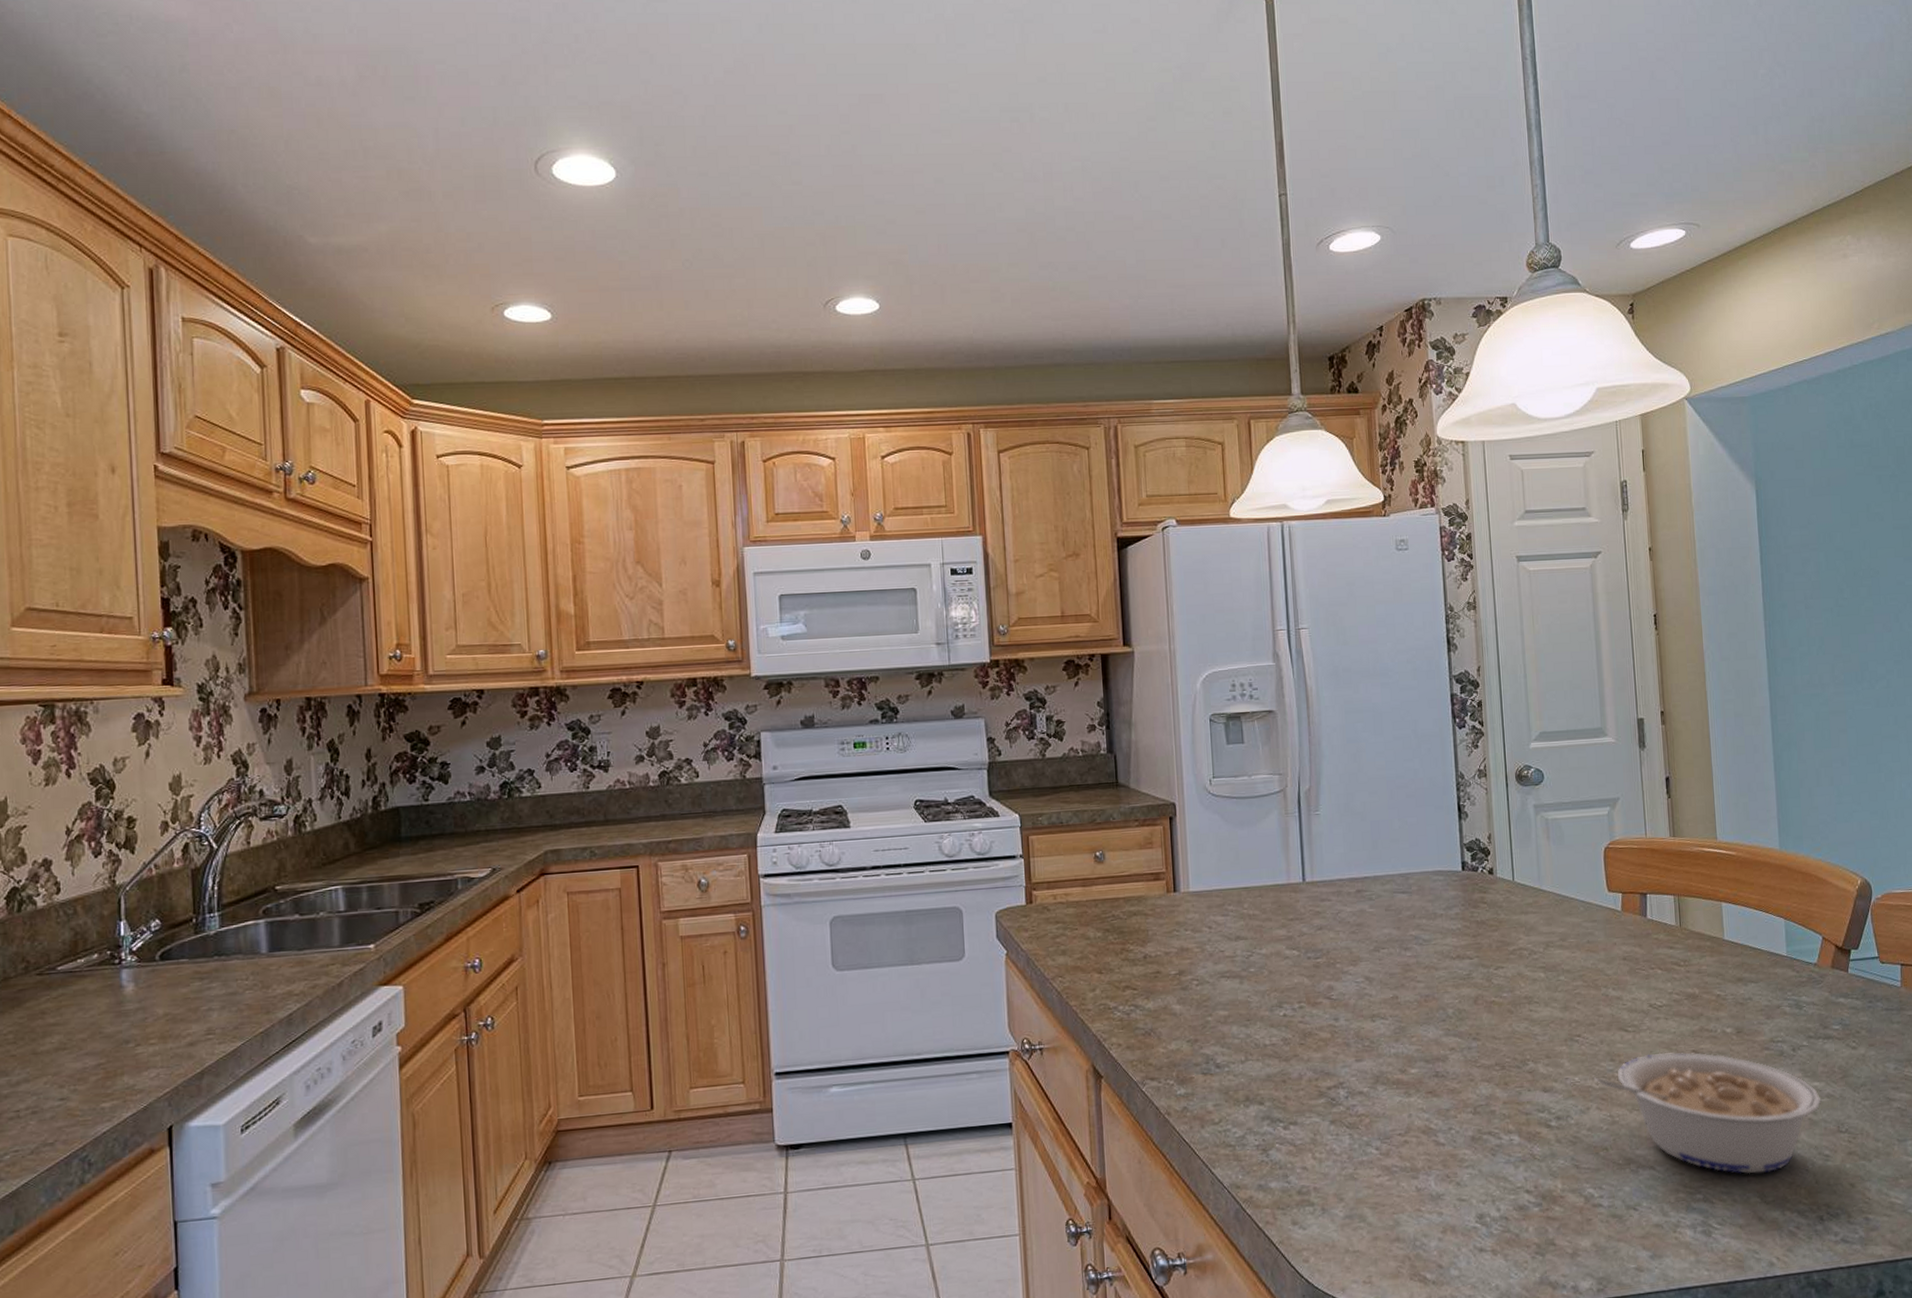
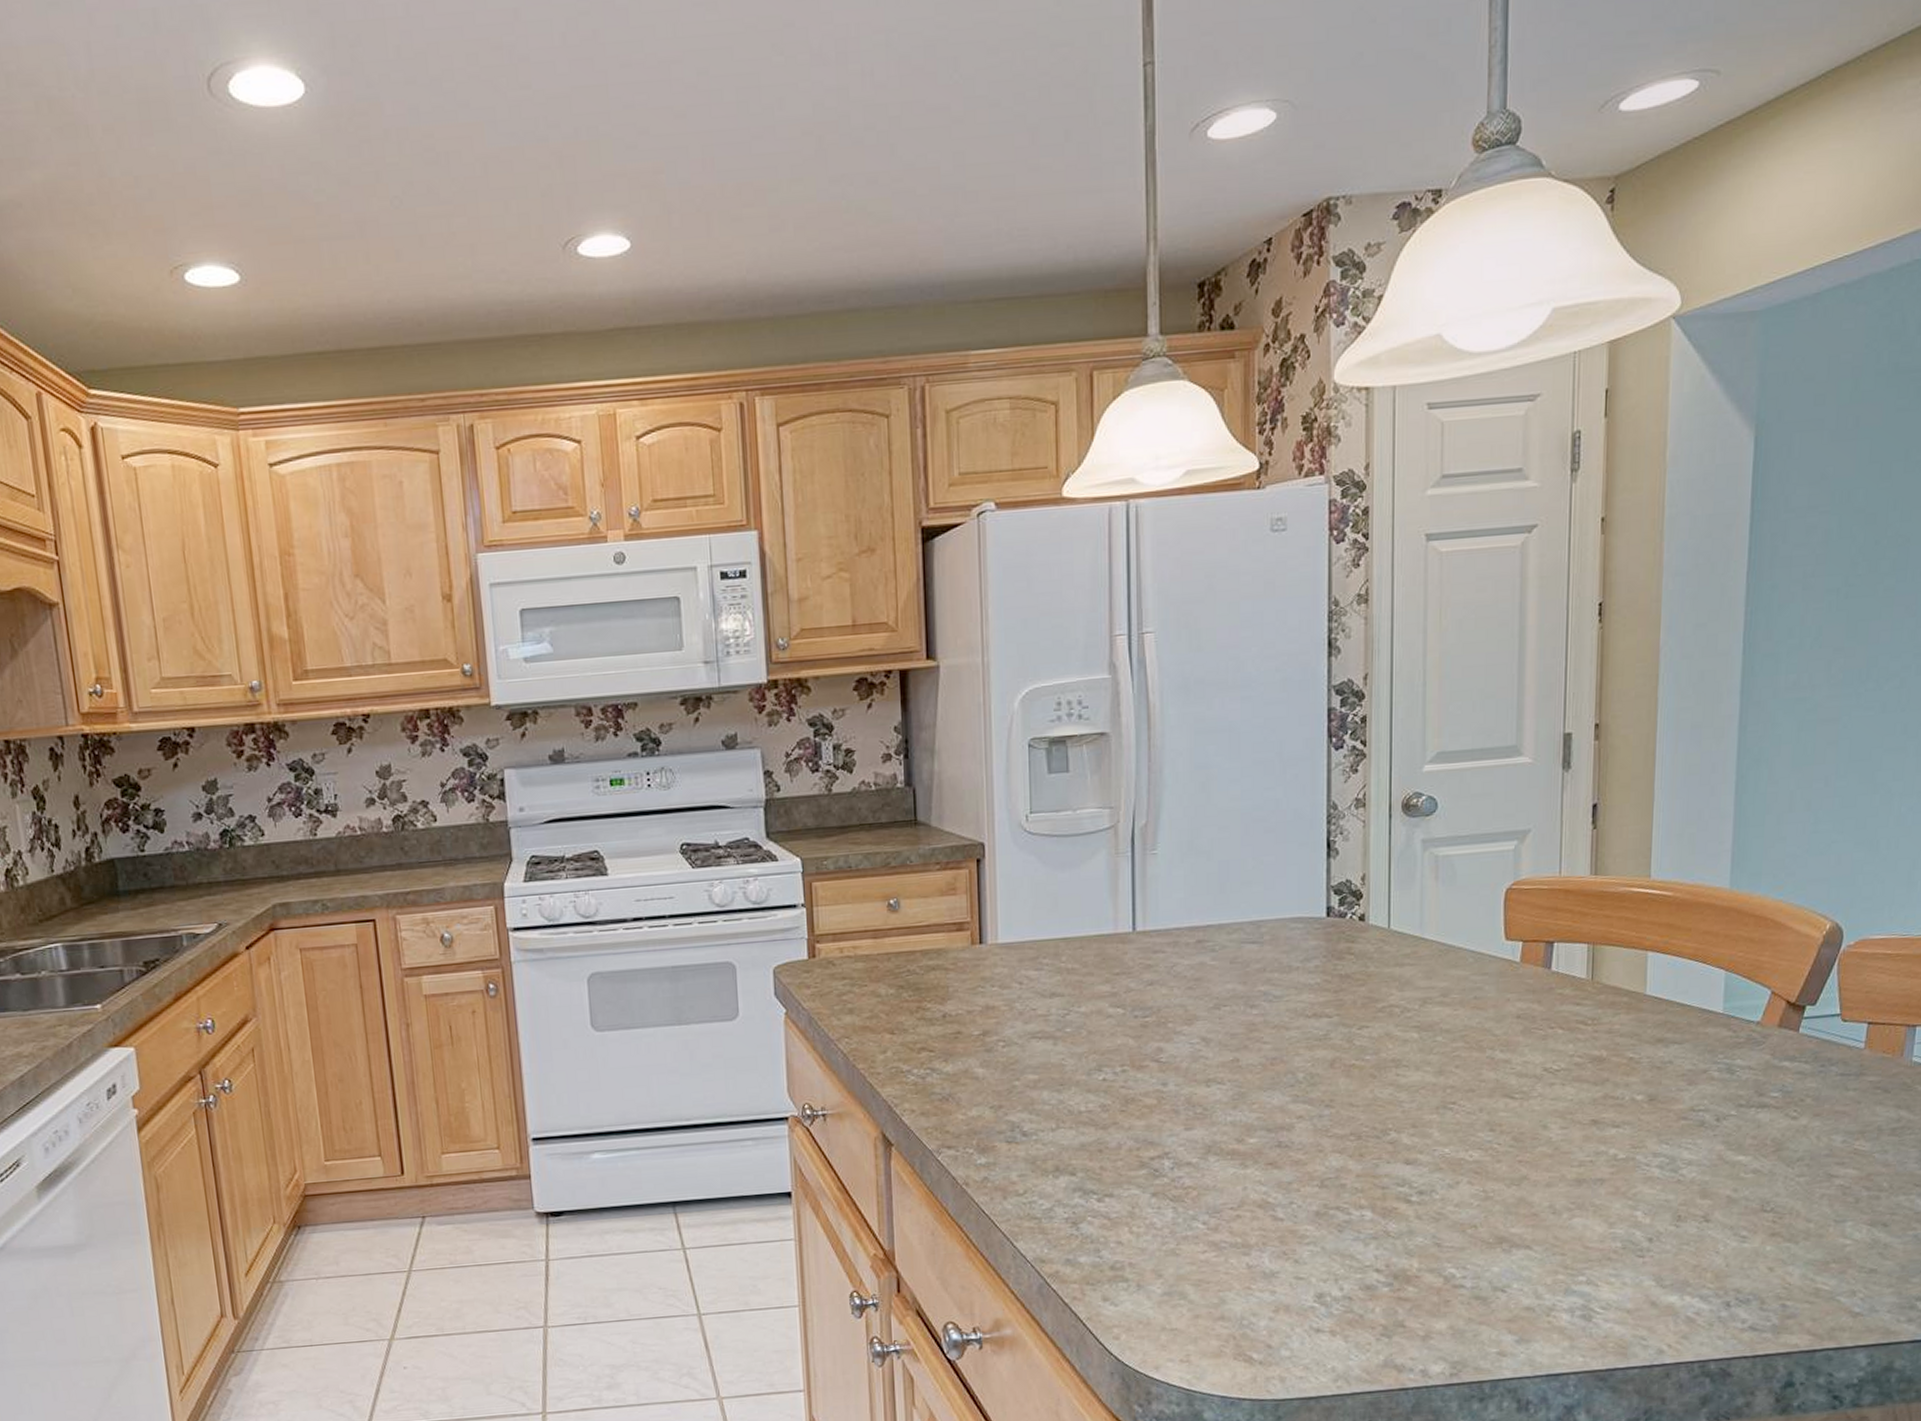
legume: present [1593,1052,1822,1174] -> none [1467,1122,1745,1256]

